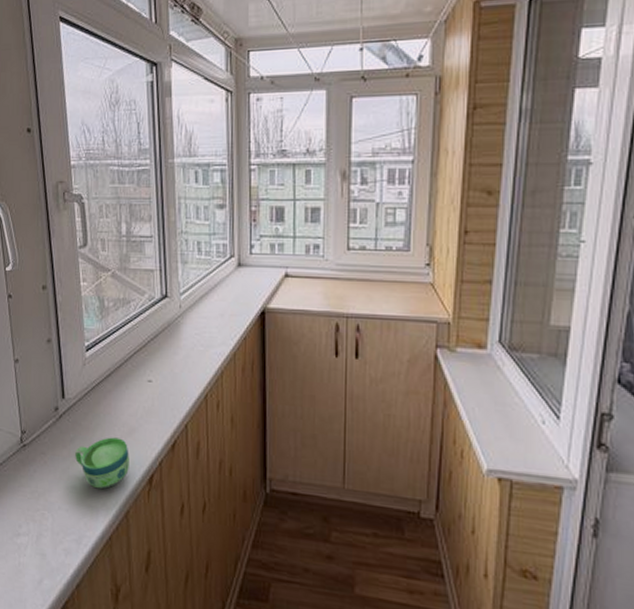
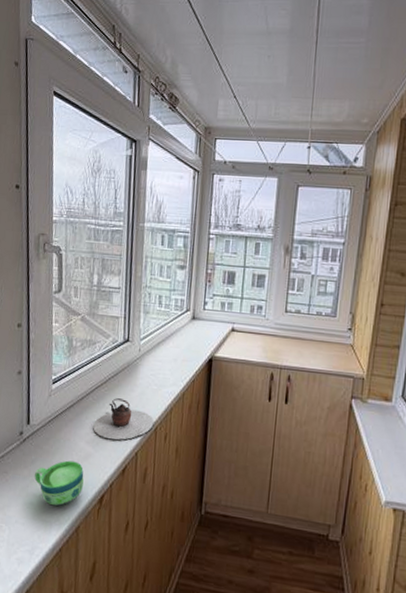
teapot: none [135,363,204,412] -> present [93,398,154,440]

